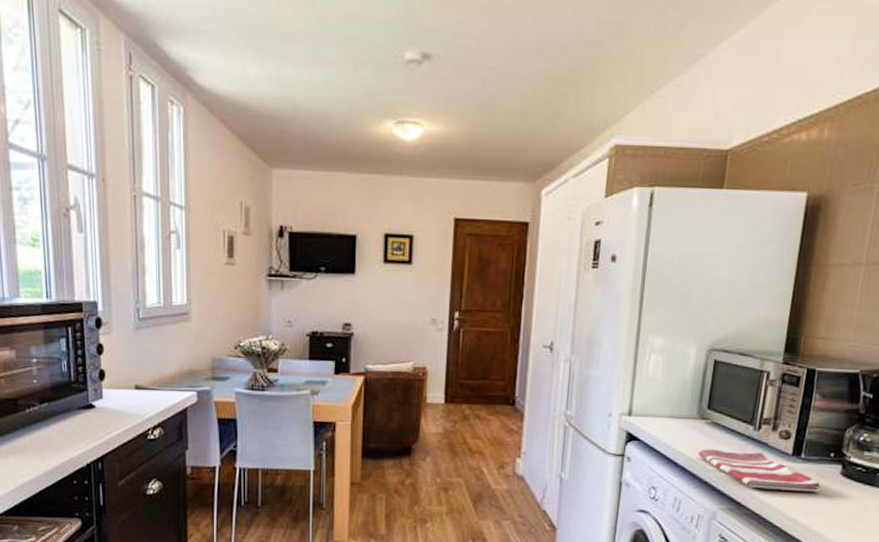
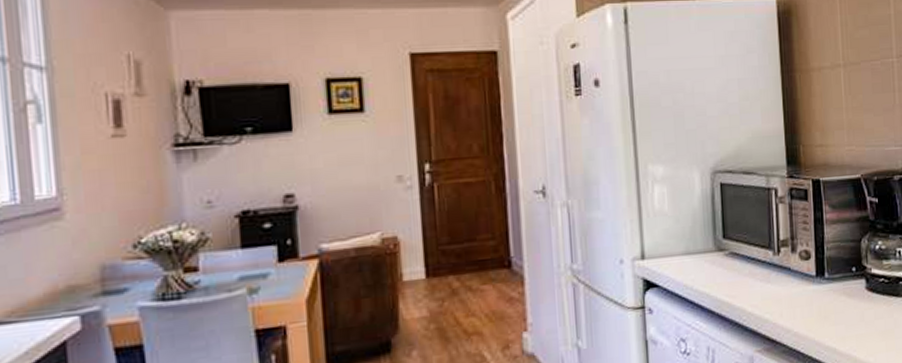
dish towel: present [698,449,821,493] -> none [722,279,850,321]

